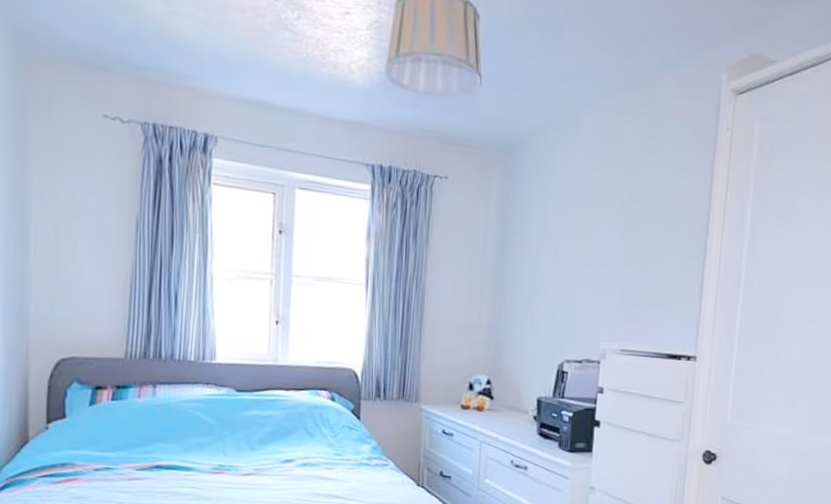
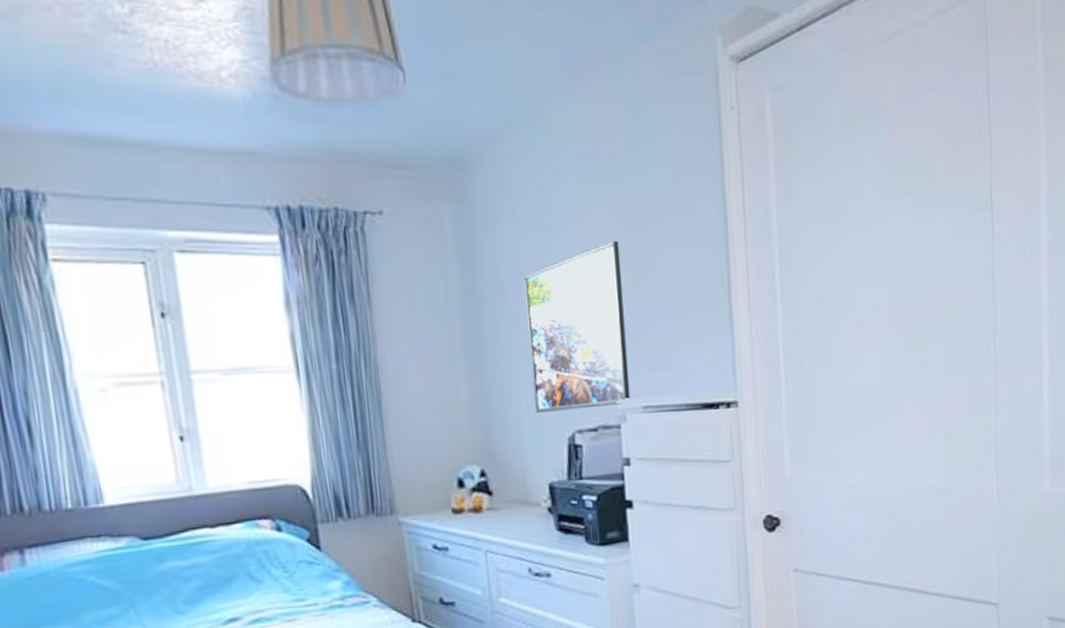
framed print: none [536,219,622,345] -> present [523,240,631,413]

